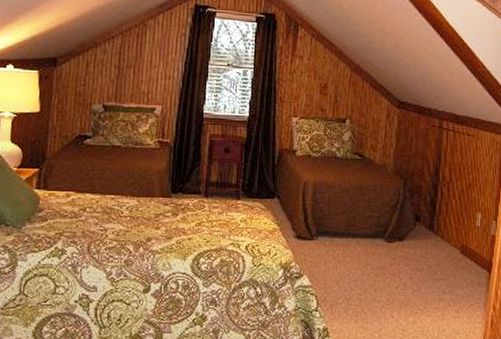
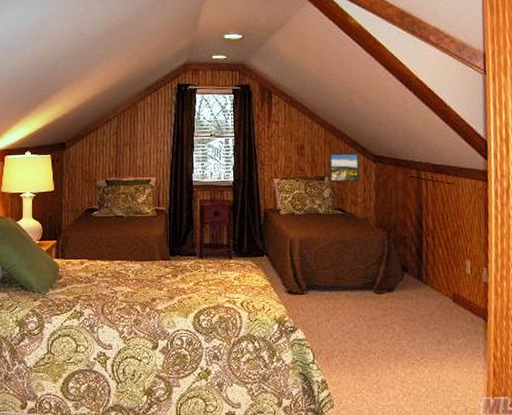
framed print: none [351,94,383,127] -> present [329,152,360,183]

